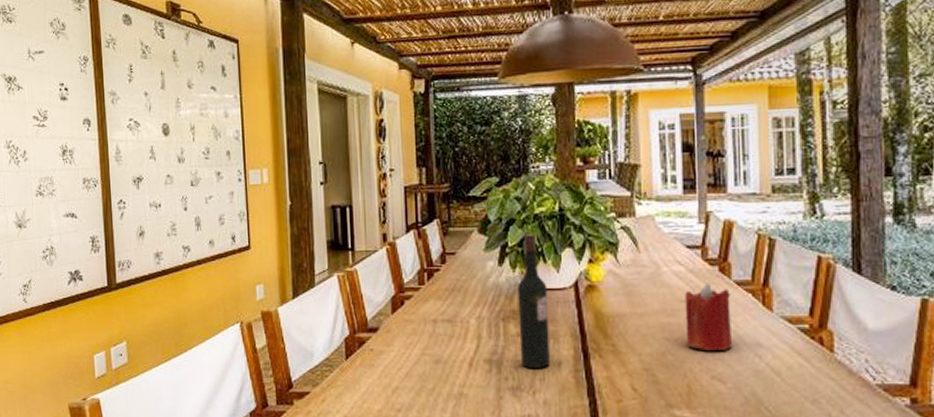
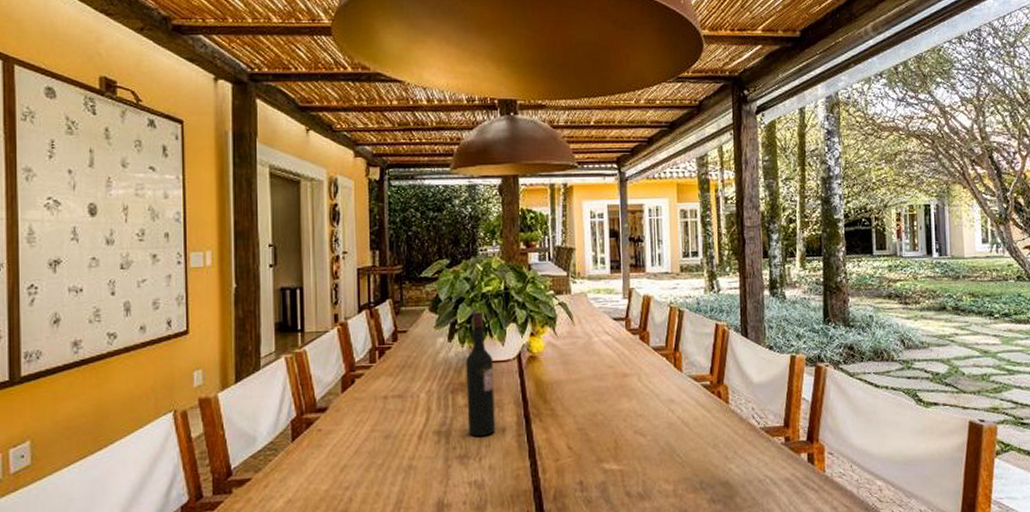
candle: present [684,283,733,351] -> none [612,349,651,409]

